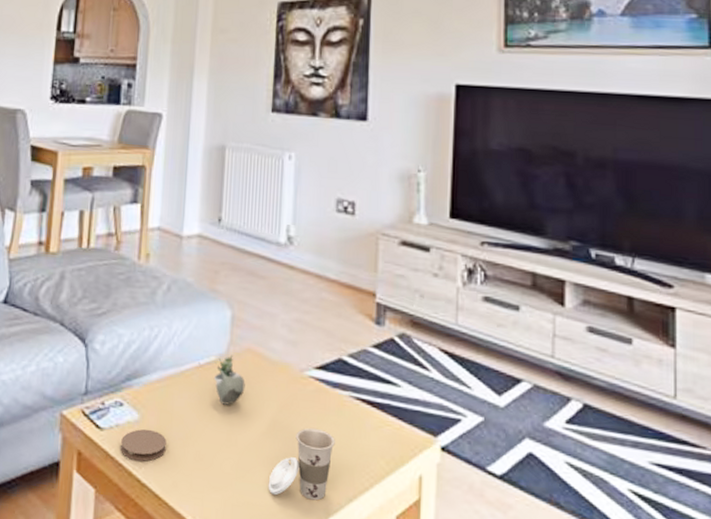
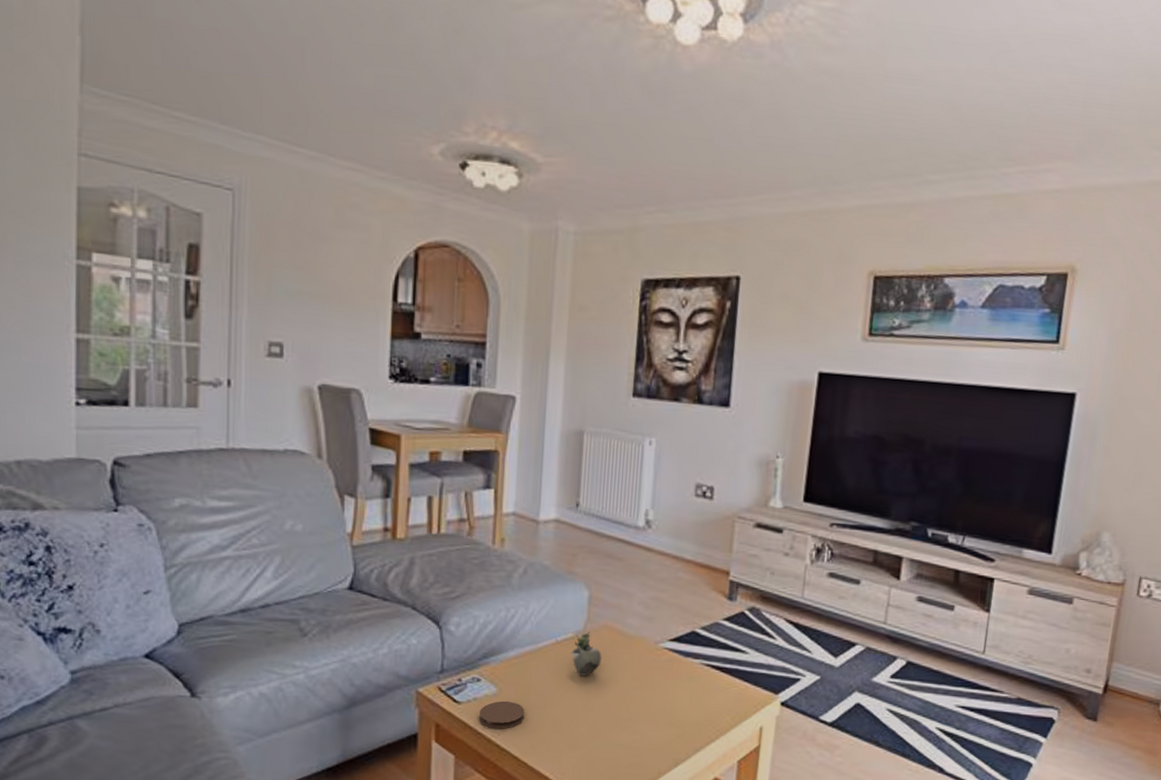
cup: present [268,427,335,501] -> none [622,692,686,753]

